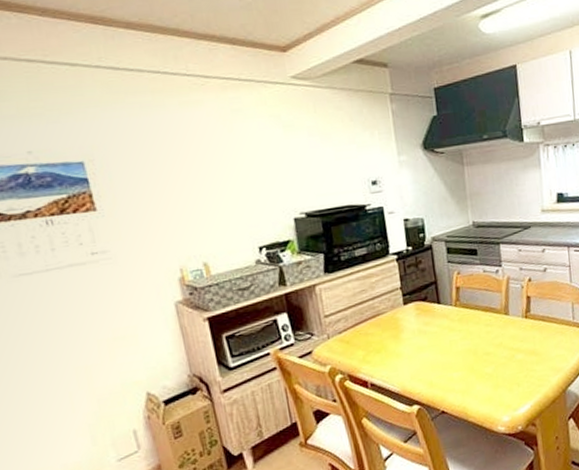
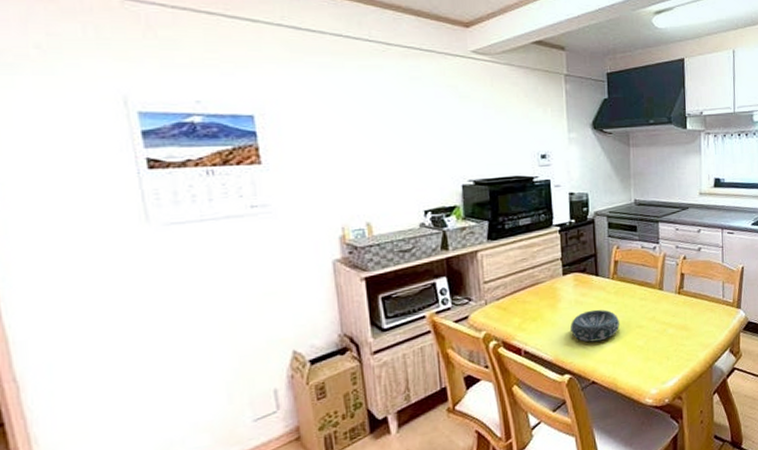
decorative bowl: none [415,338,466,372] -> present [571,309,619,343]

